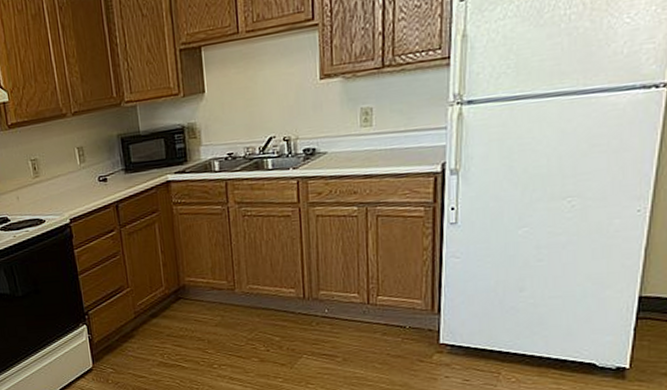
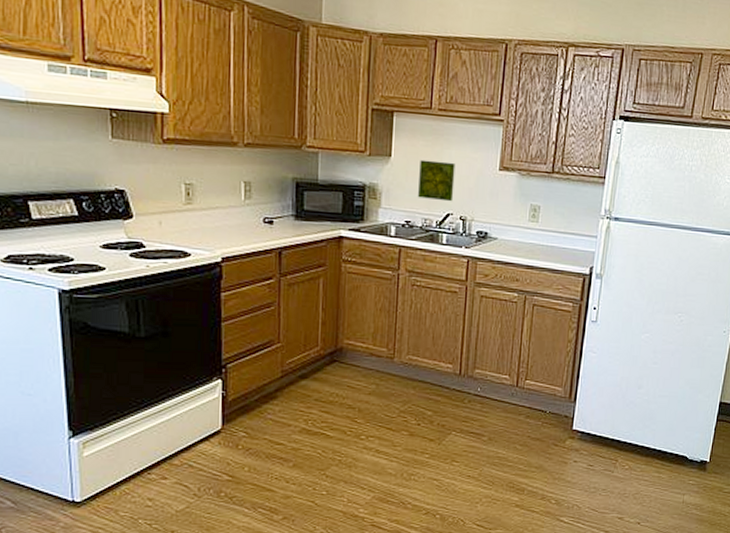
decorative tile: none [234,83,274,128] -> present [418,159,456,202]

